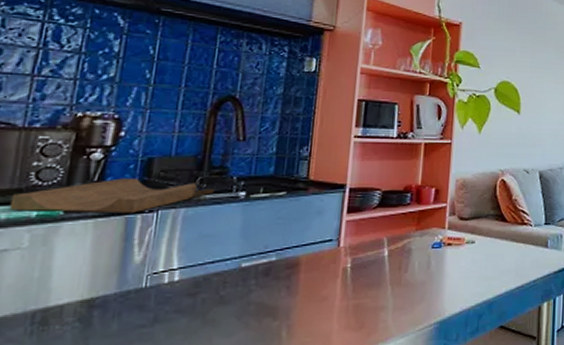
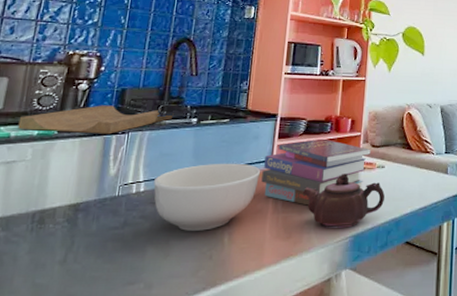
bowl: none [191,243,327,326] -> present [153,163,261,231]
books: none [327,211,459,290] -> present [261,138,371,206]
teapot: none [378,251,475,315] -> present [303,174,385,228]

